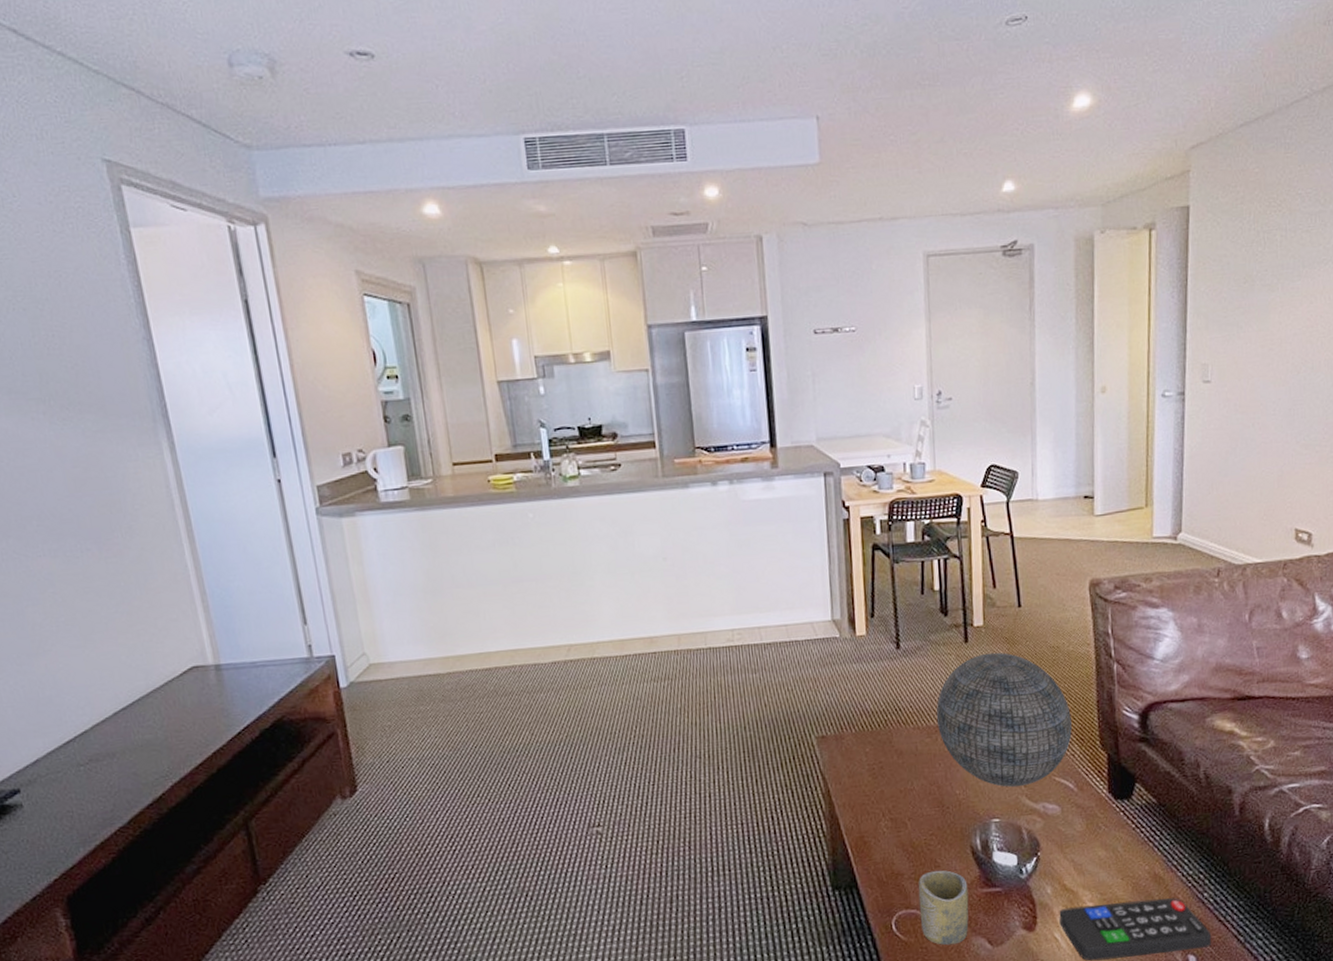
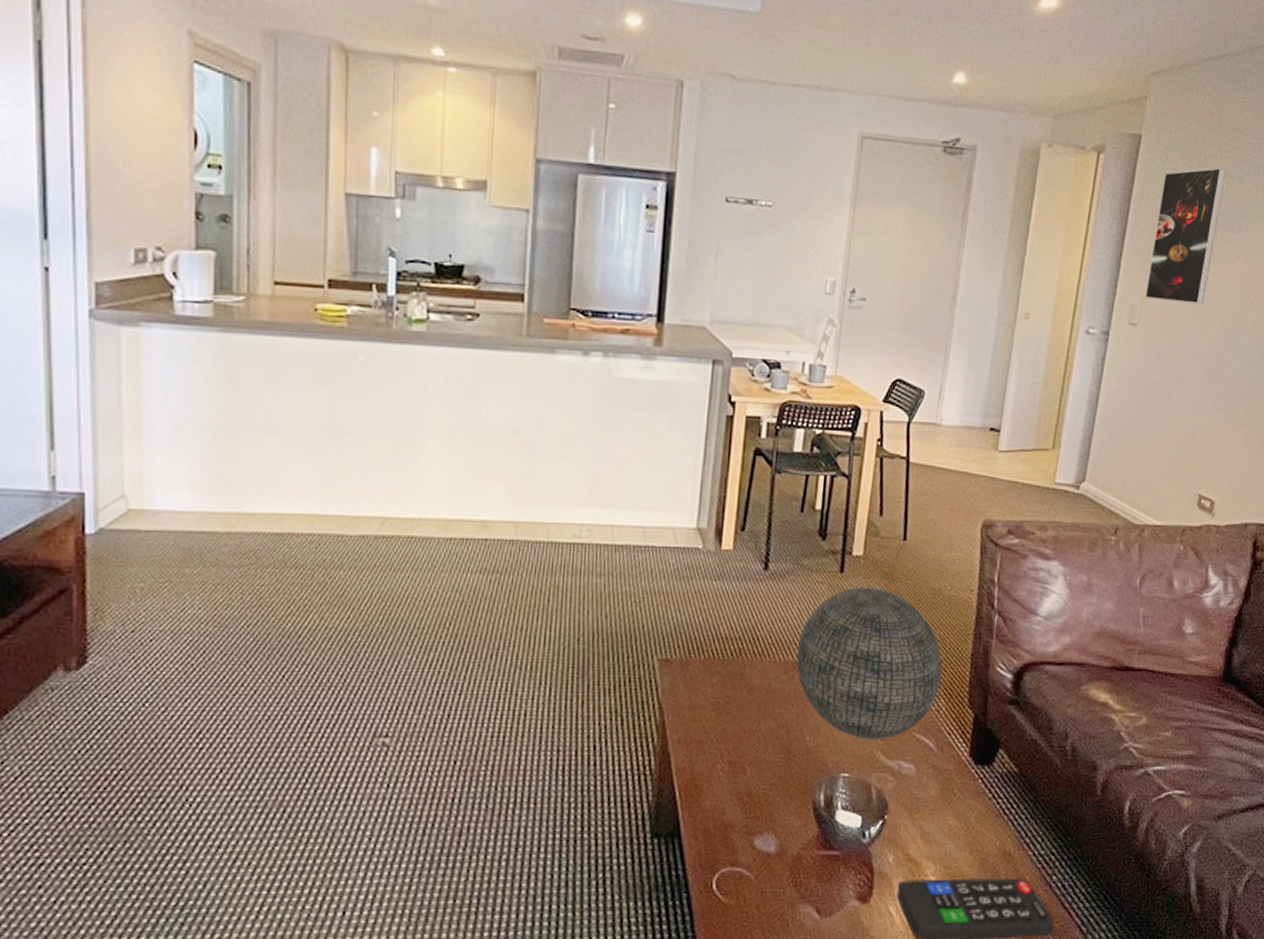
cup: present [918,870,969,946] -> none [745,825,804,912]
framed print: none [1214,221,1278,356] -> present [1145,167,1226,305]

